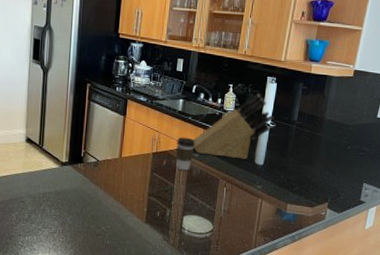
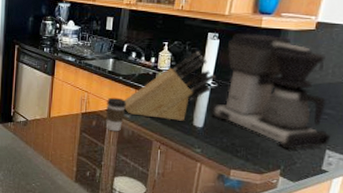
coffee maker: none [269,78,366,184] -> present [209,33,330,150]

